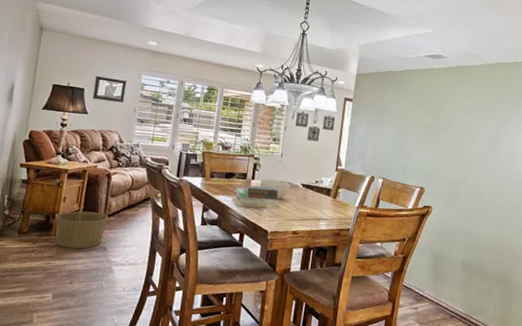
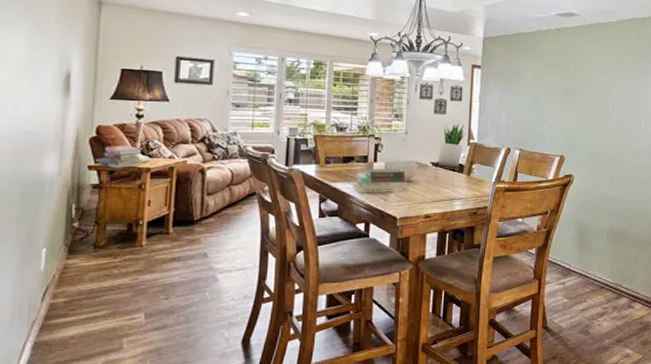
books: none [25,148,63,168] -> present [94,145,142,169]
basket: present [55,211,109,249] -> none [140,214,208,259]
planter: none [307,149,334,190] -> present [437,122,465,167]

